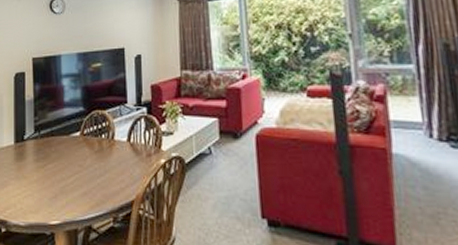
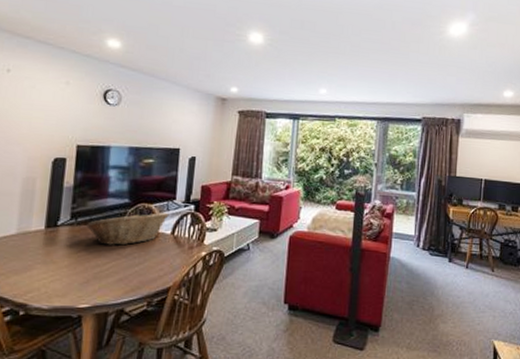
fruit basket: none [49,117,123,157] -> present [87,212,169,245]

